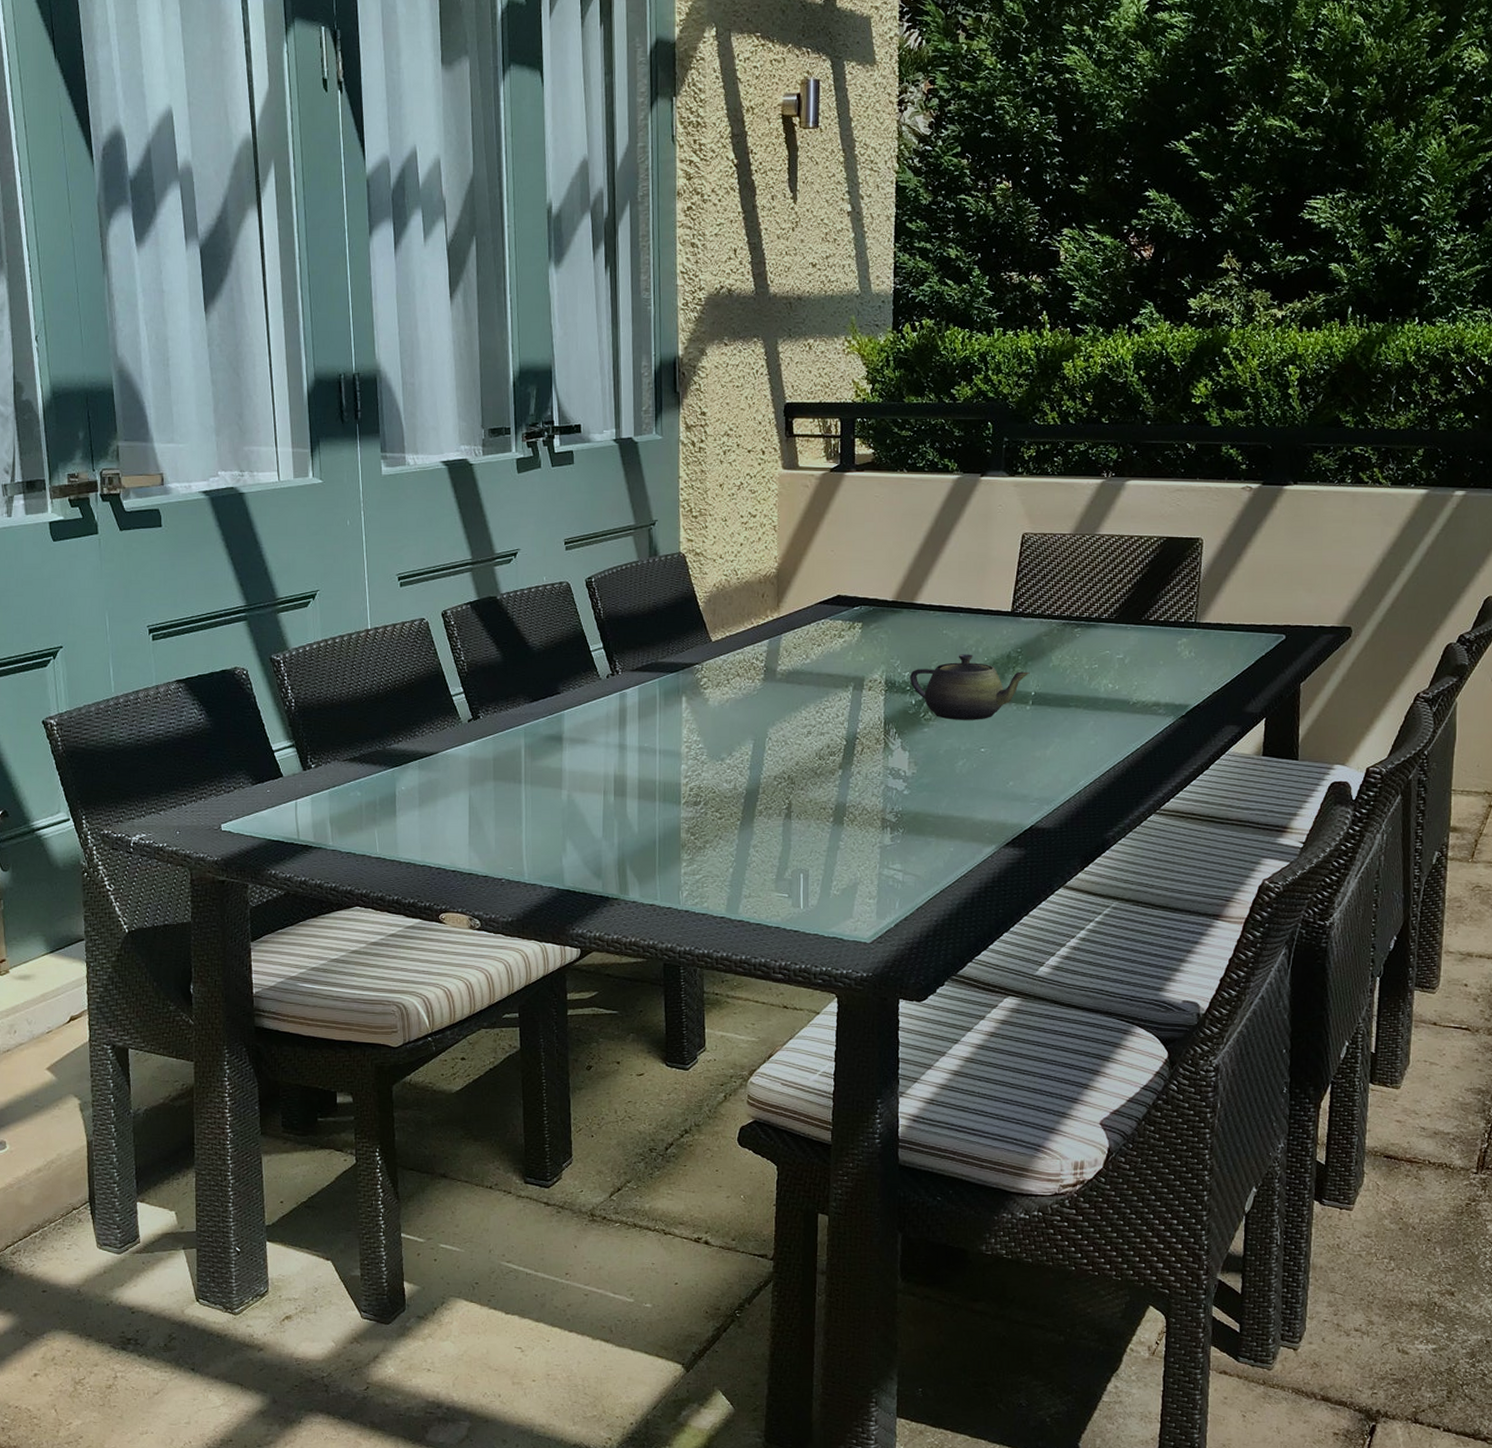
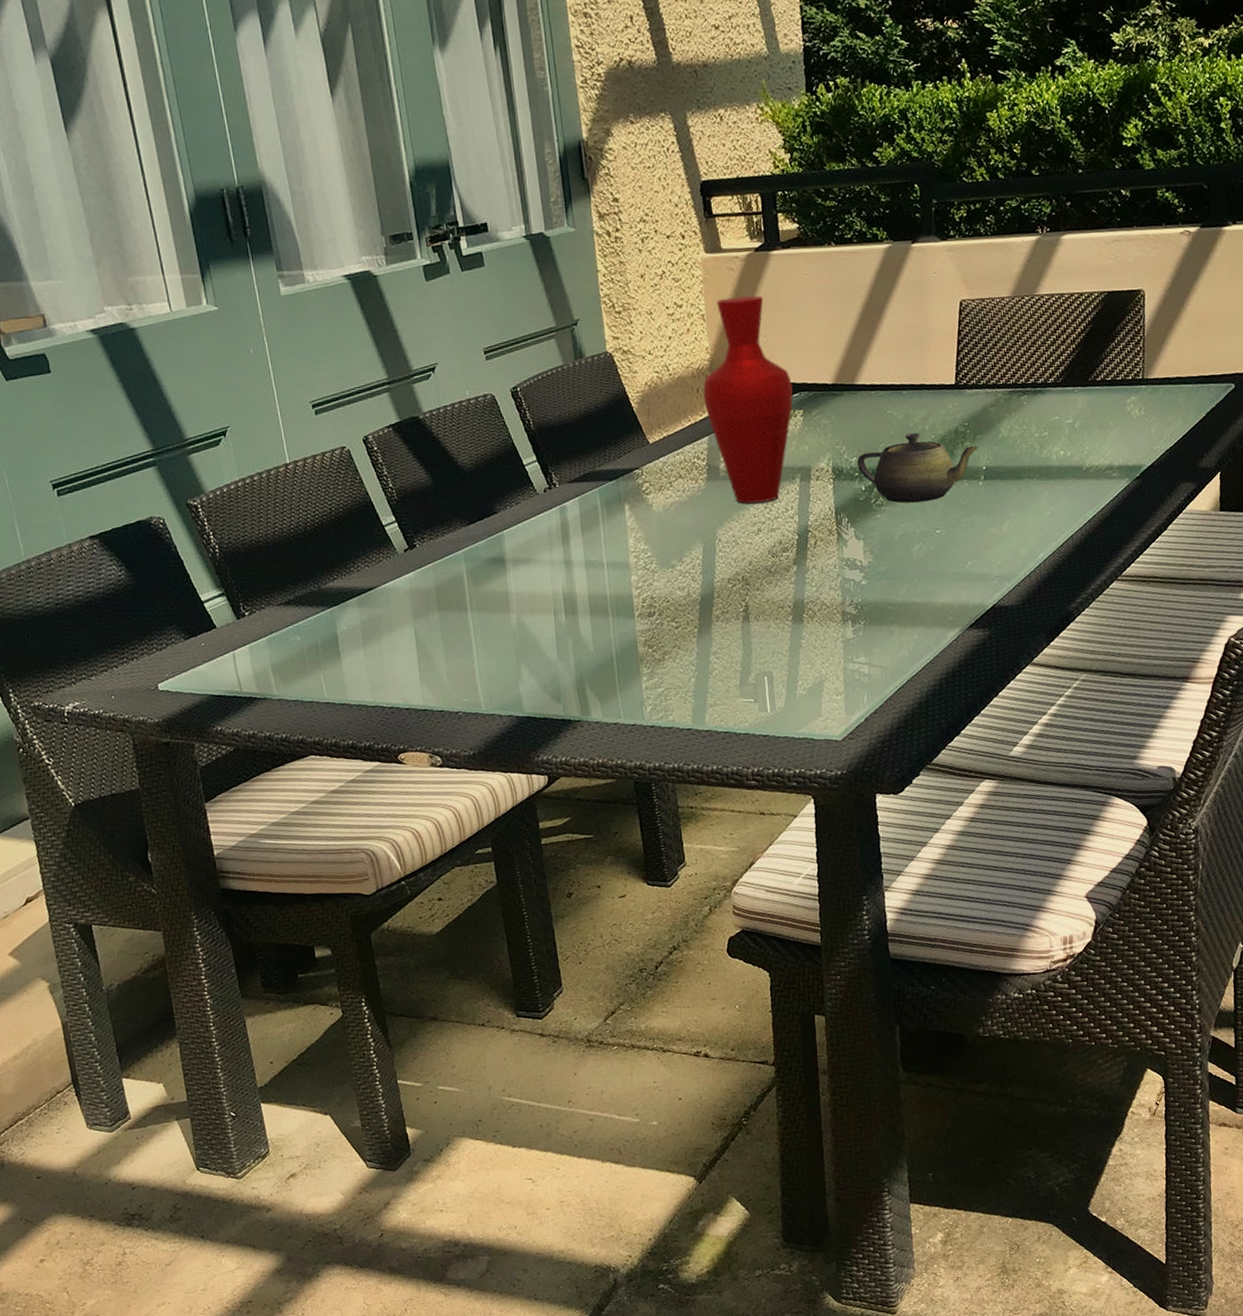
vase: none [768,512,854,707] -> present [703,295,793,504]

